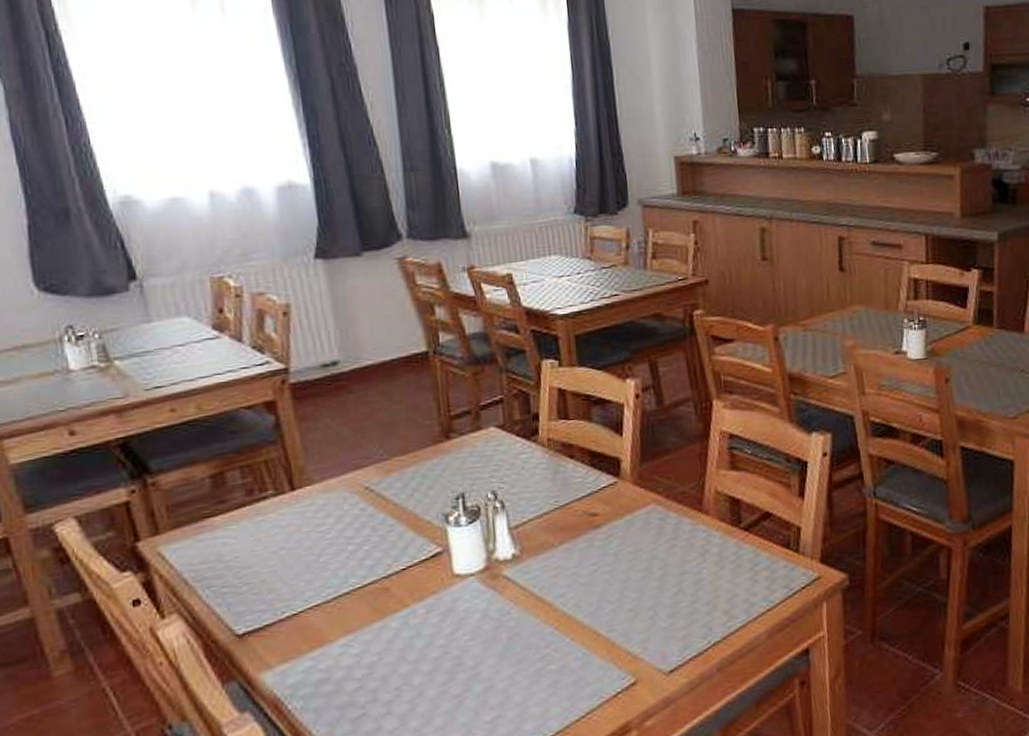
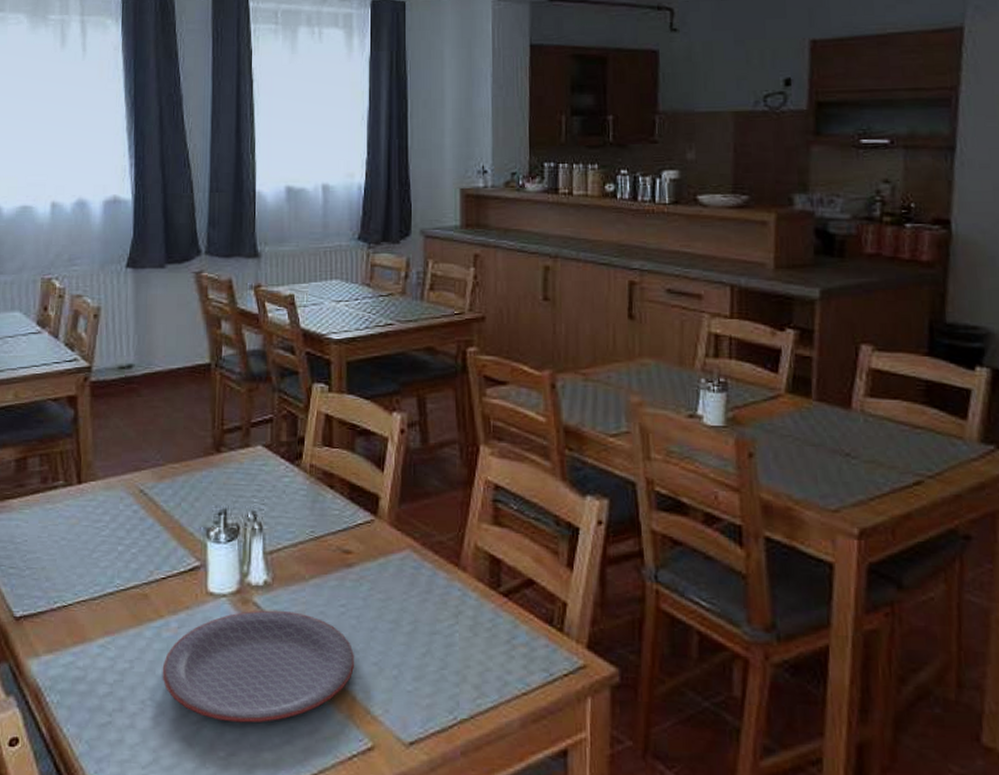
plate: none [414,578,611,690] -> present [162,610,354,723]

